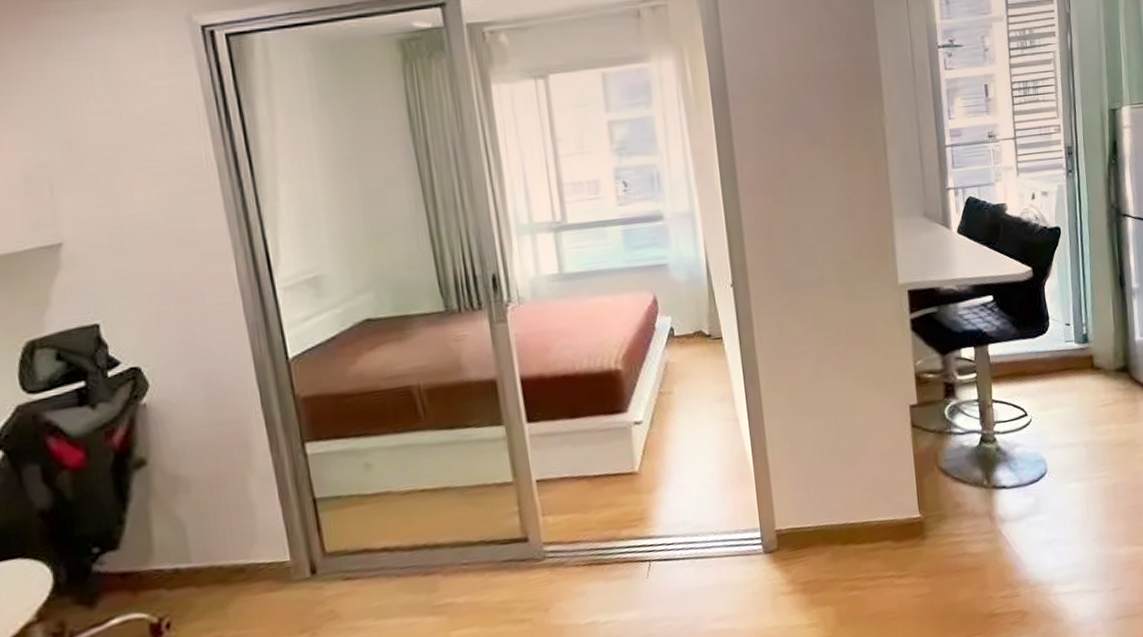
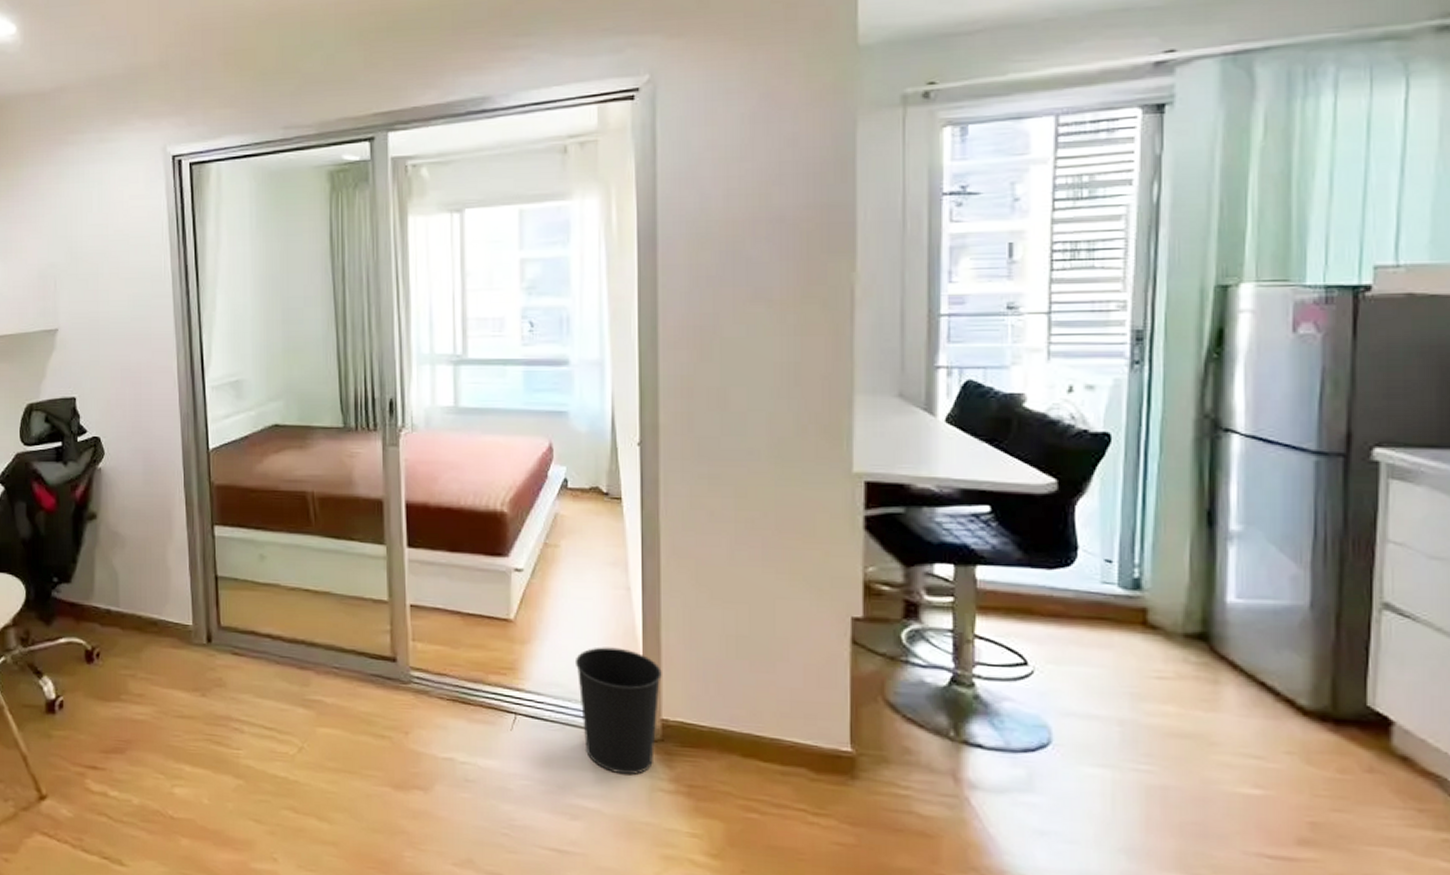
wastebasket: none [697,474,773,590] -> present [574,647,662,775]

